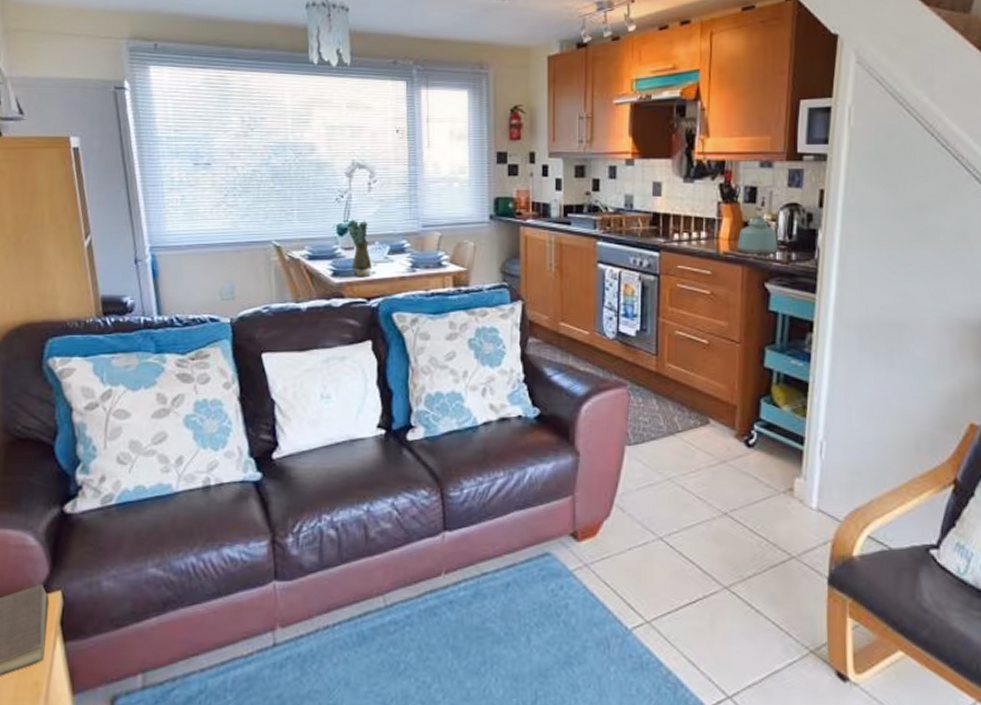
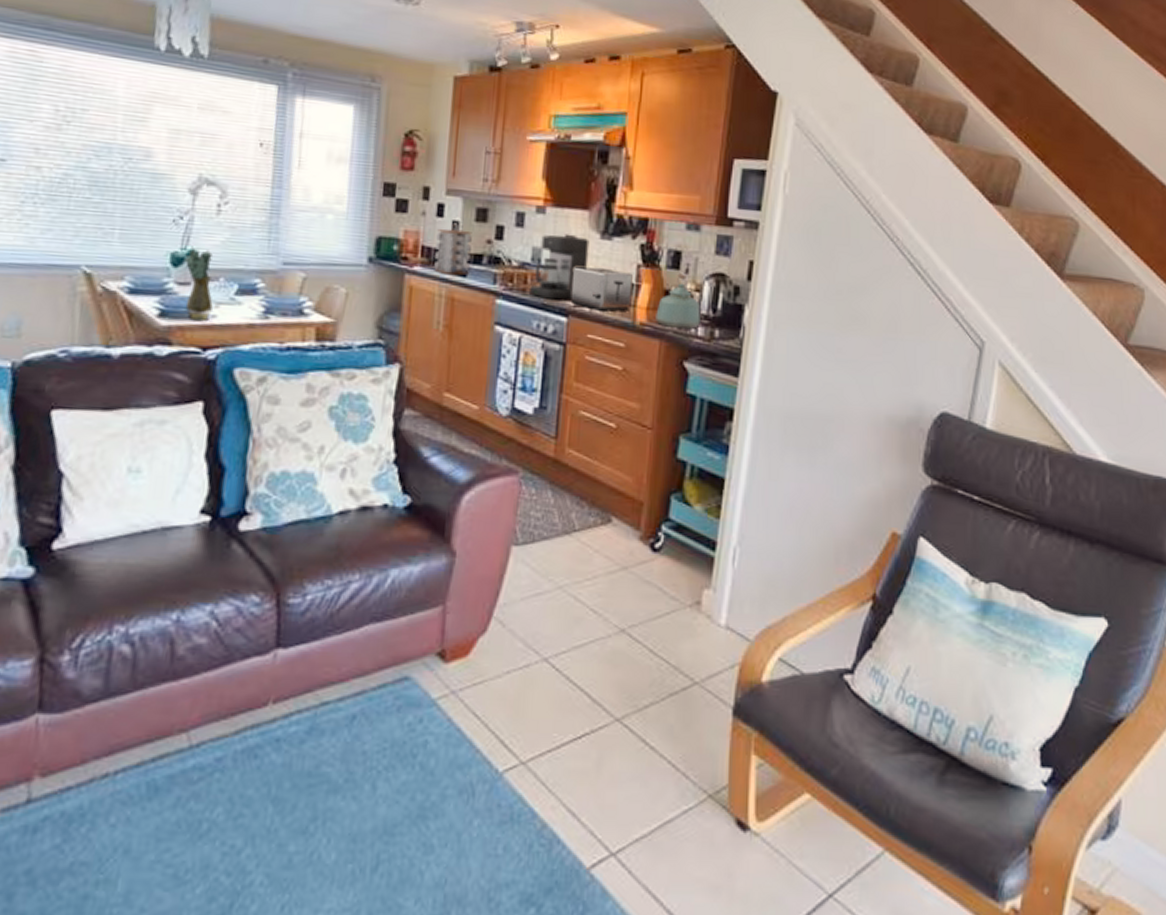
spice rack: none [543,180,574,225] -> present [434,223,472,276]
coffee maker: none [625,182,674,238] -> present [530,234,590,300]
toaster: none [661,207,715,245] -> present [570,266,633,312]

